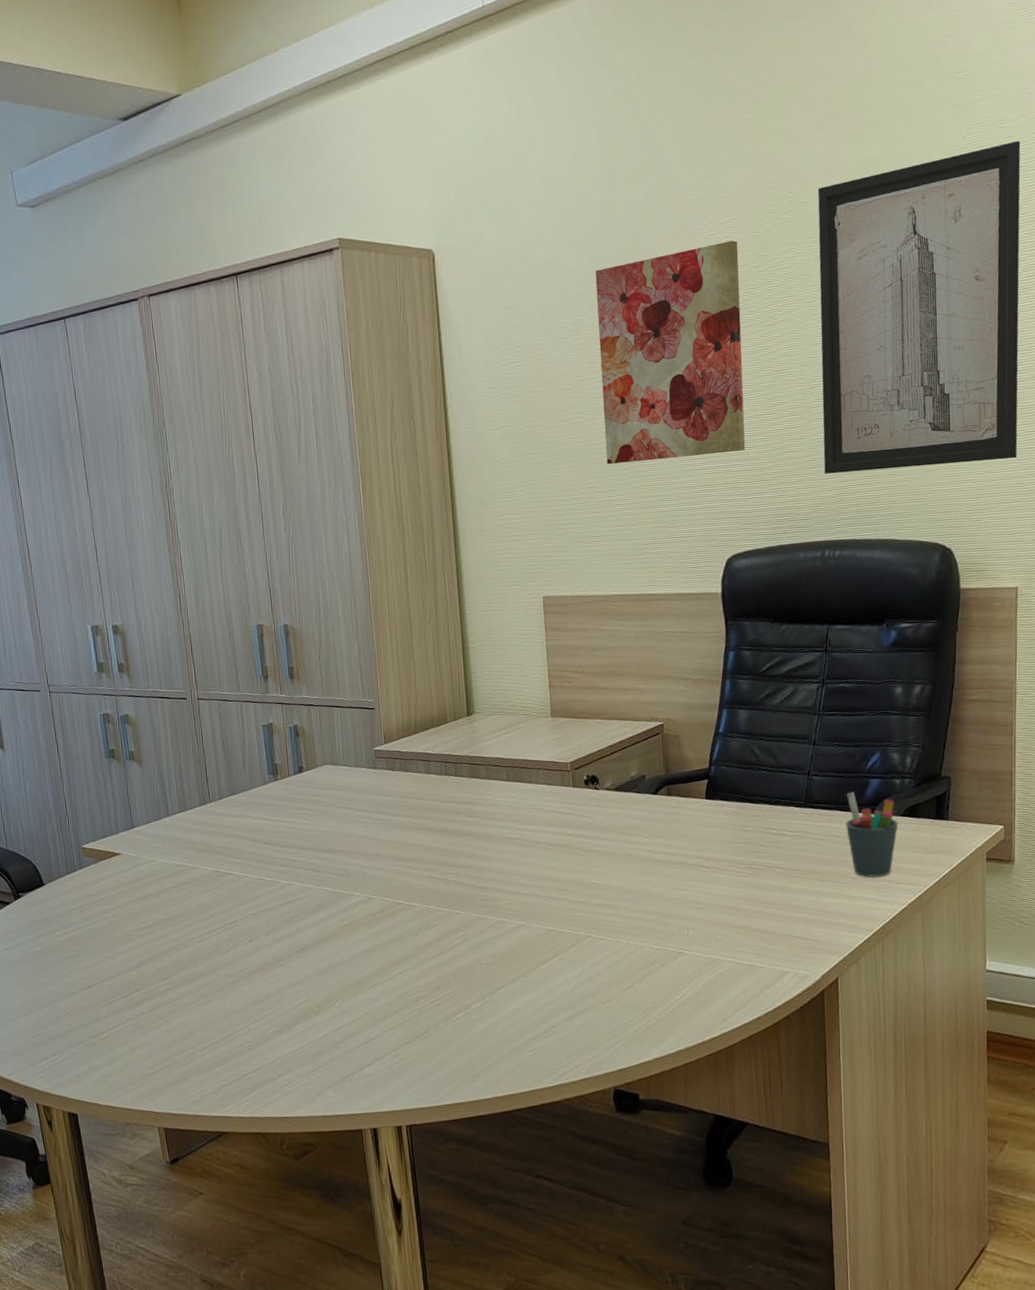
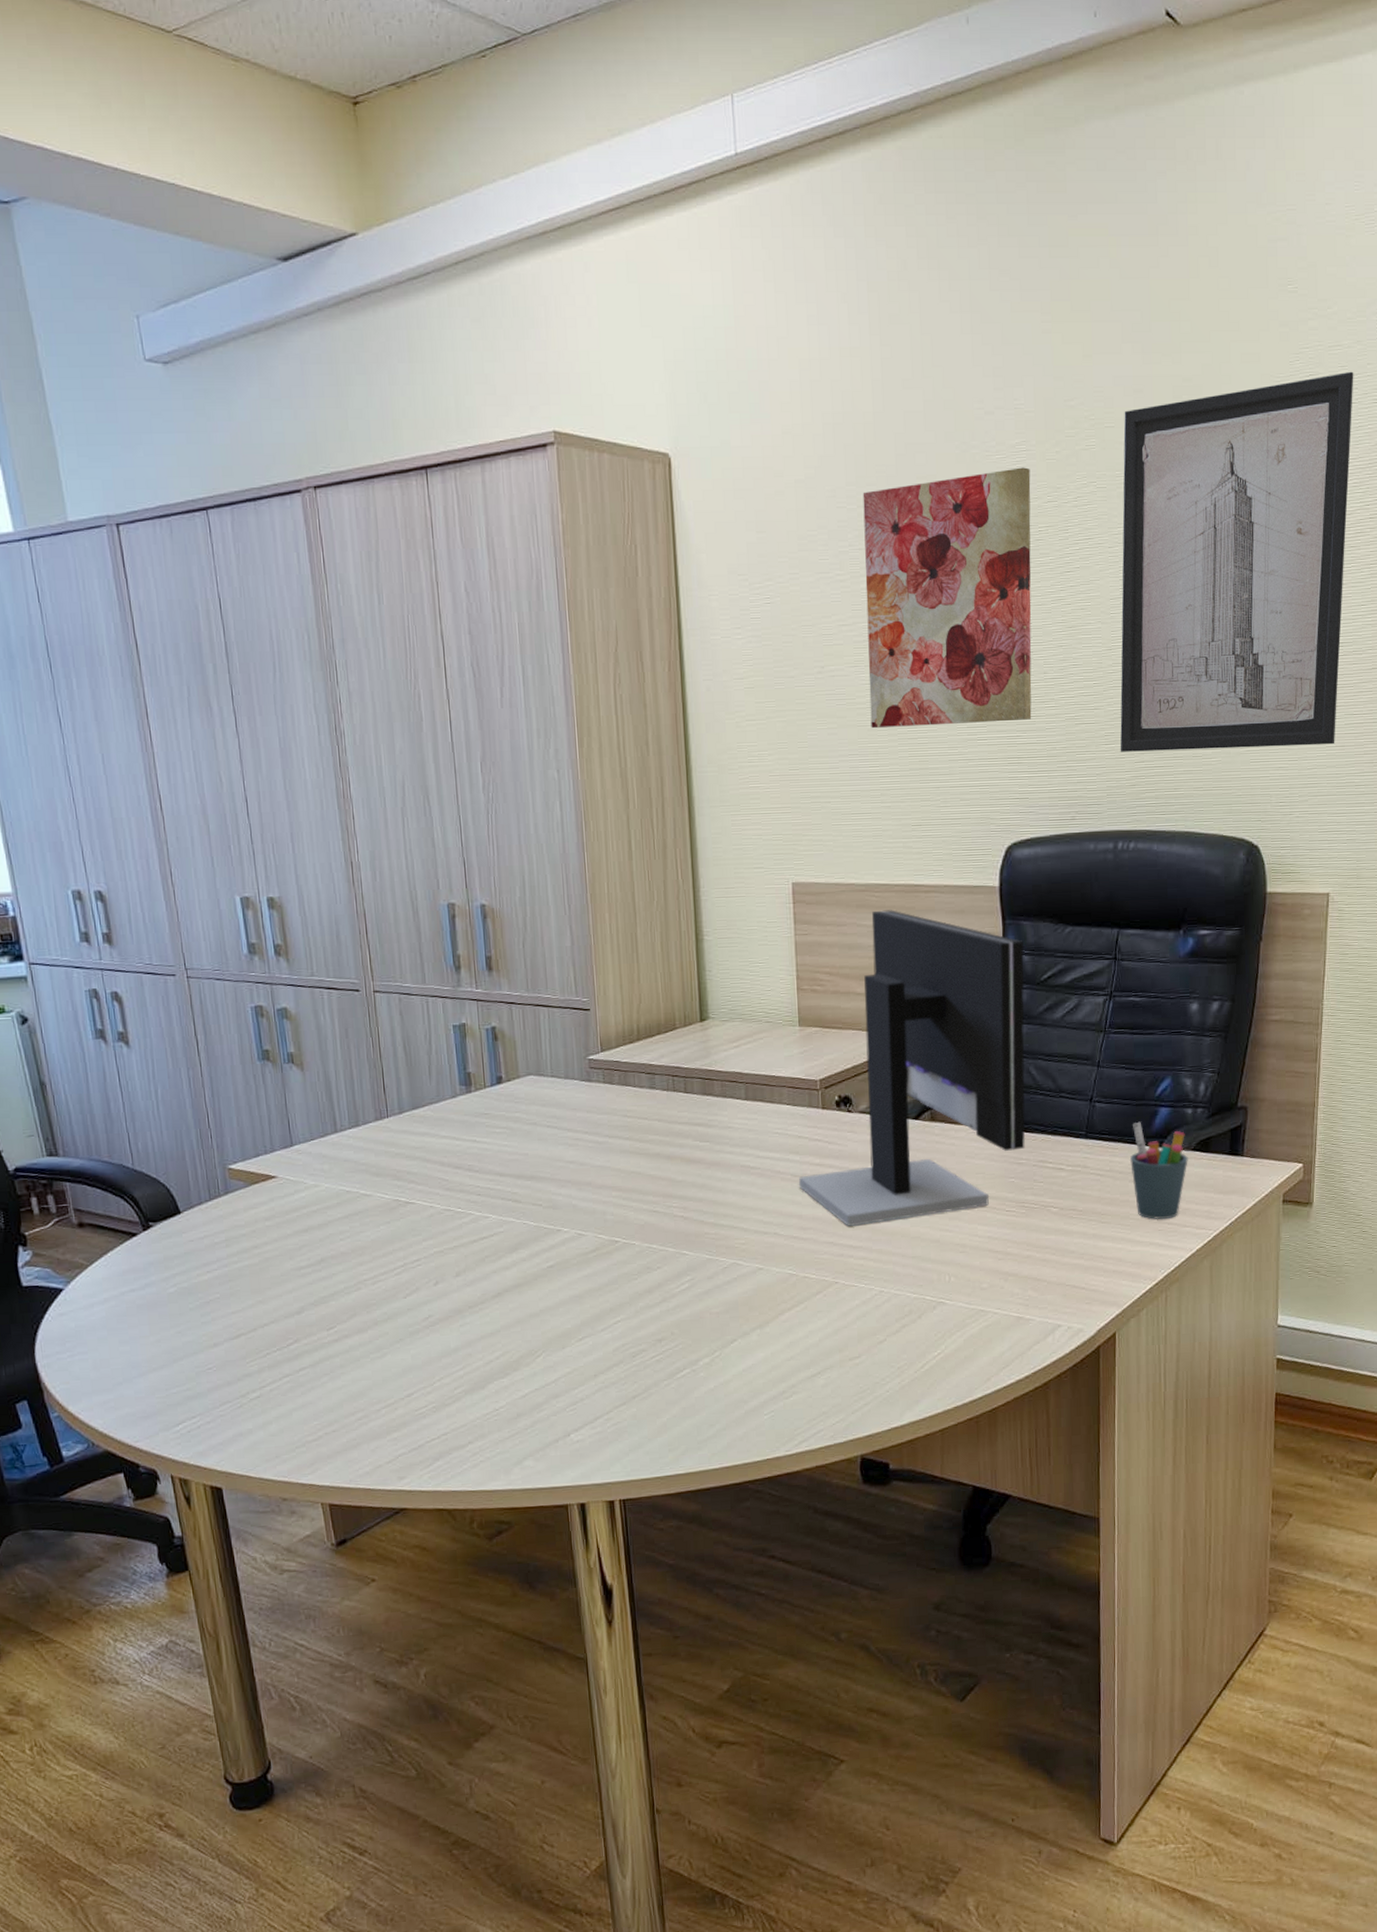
computer monitor: none [554,616,752,888] -> present [799,910,1026,1226]

